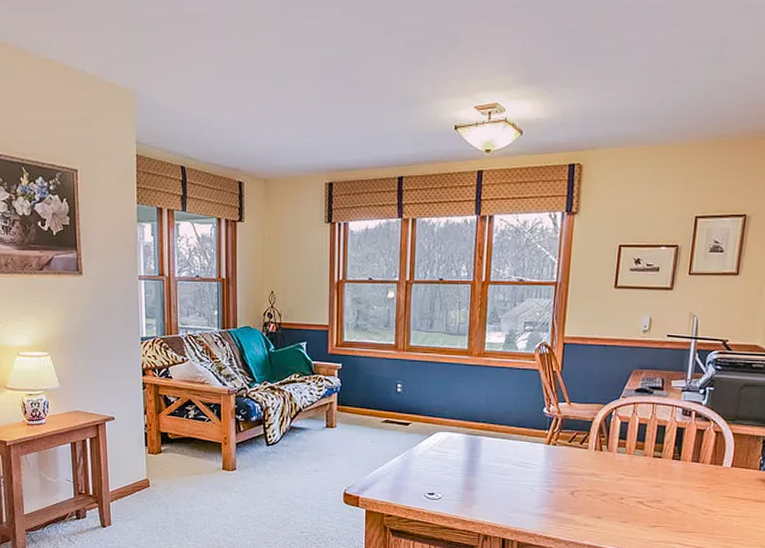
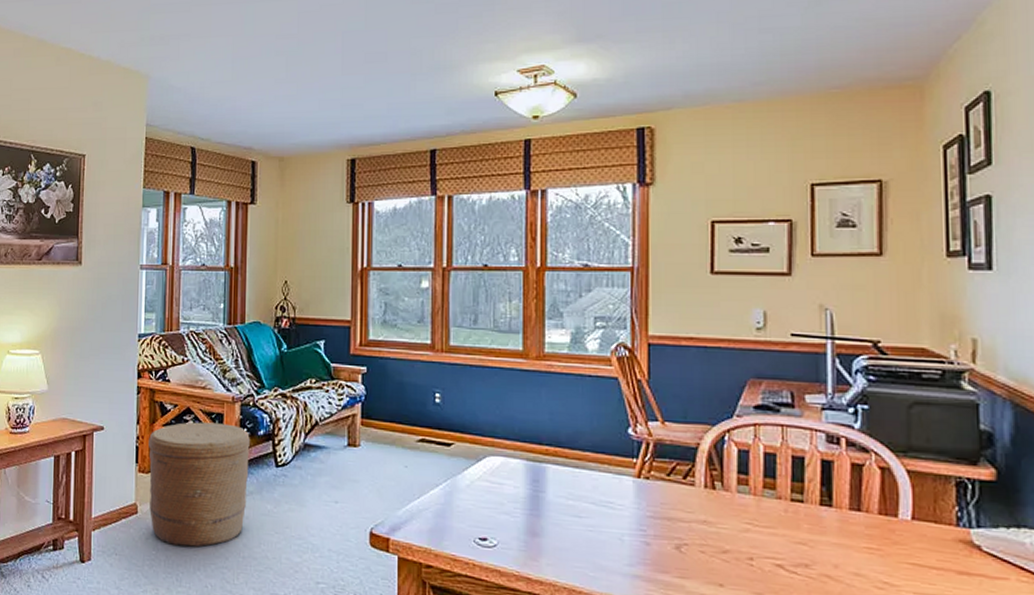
basket: none [156,411,244,511] -> present [149,422,250,547]

